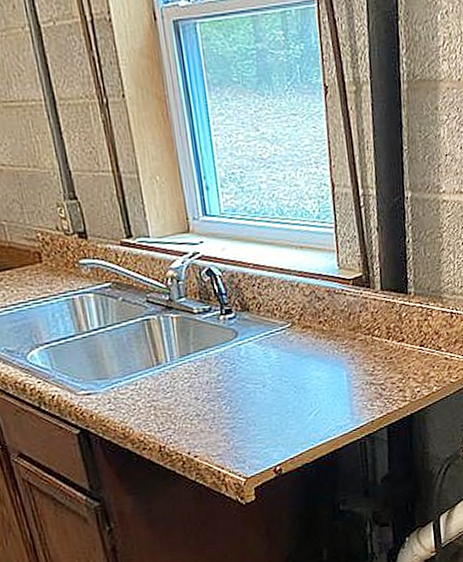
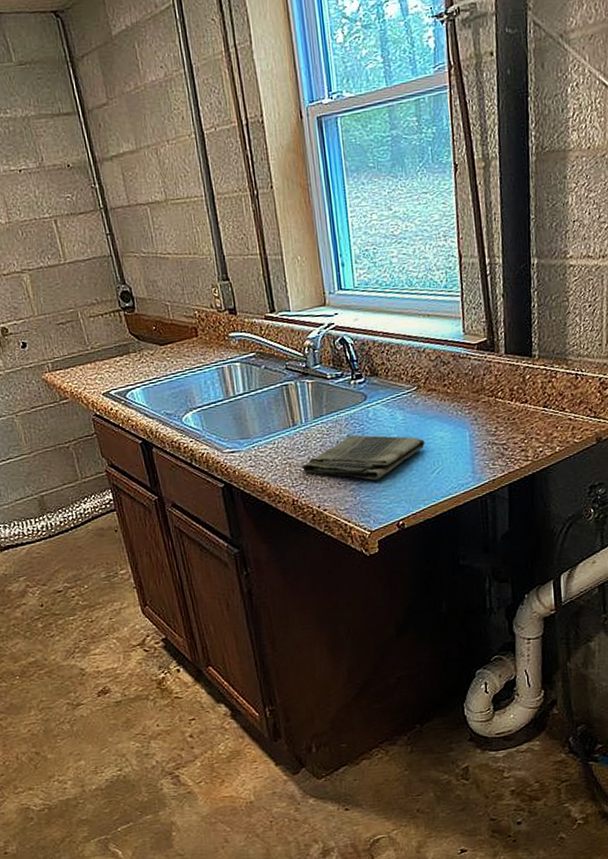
dish towel: none [168,375,301,423] -> present [301,435,425,480]

